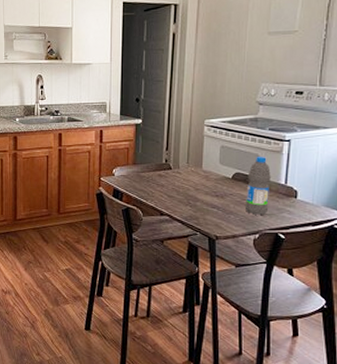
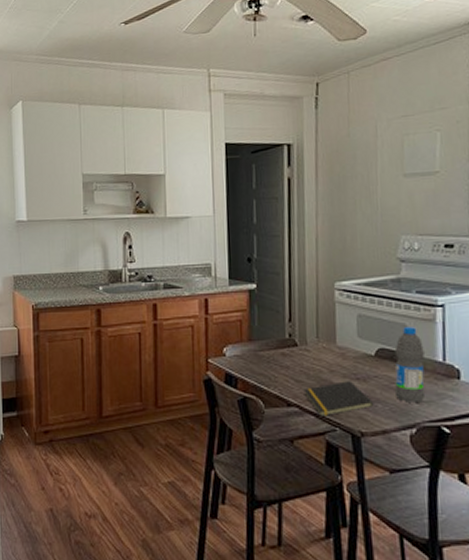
notepad: none [174,197,228,224] -> present [303,381,374,416]

